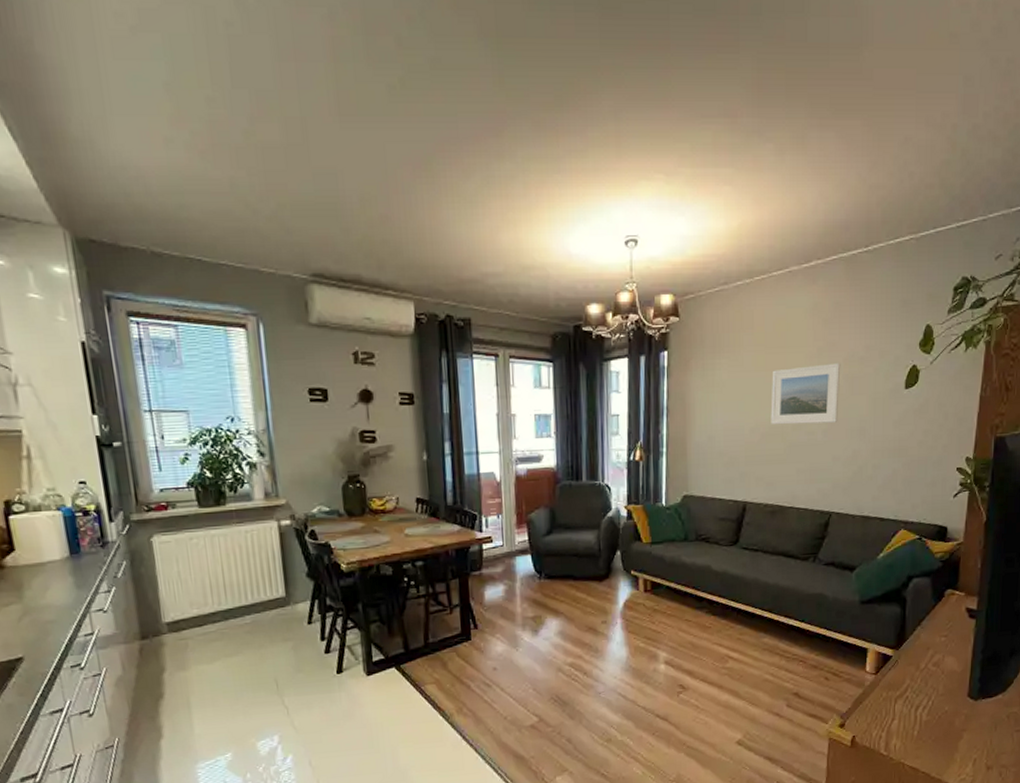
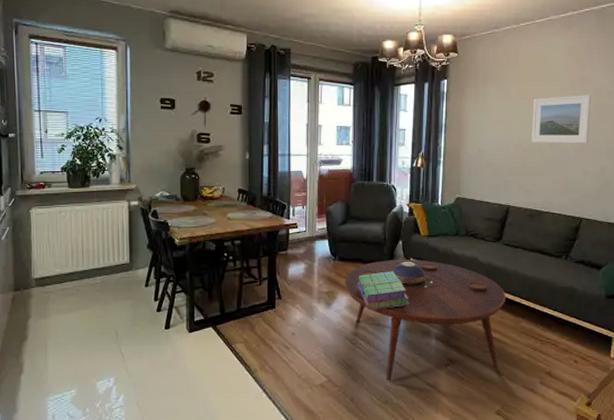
coffee table: none [553,572,745,716] -> present [344,260,506,381]
stack of books: none [568,587,632,635] -> present [357,271,409,310]
decorative bowl: none [610,575,651,601] -> present [393,262,426,283]

